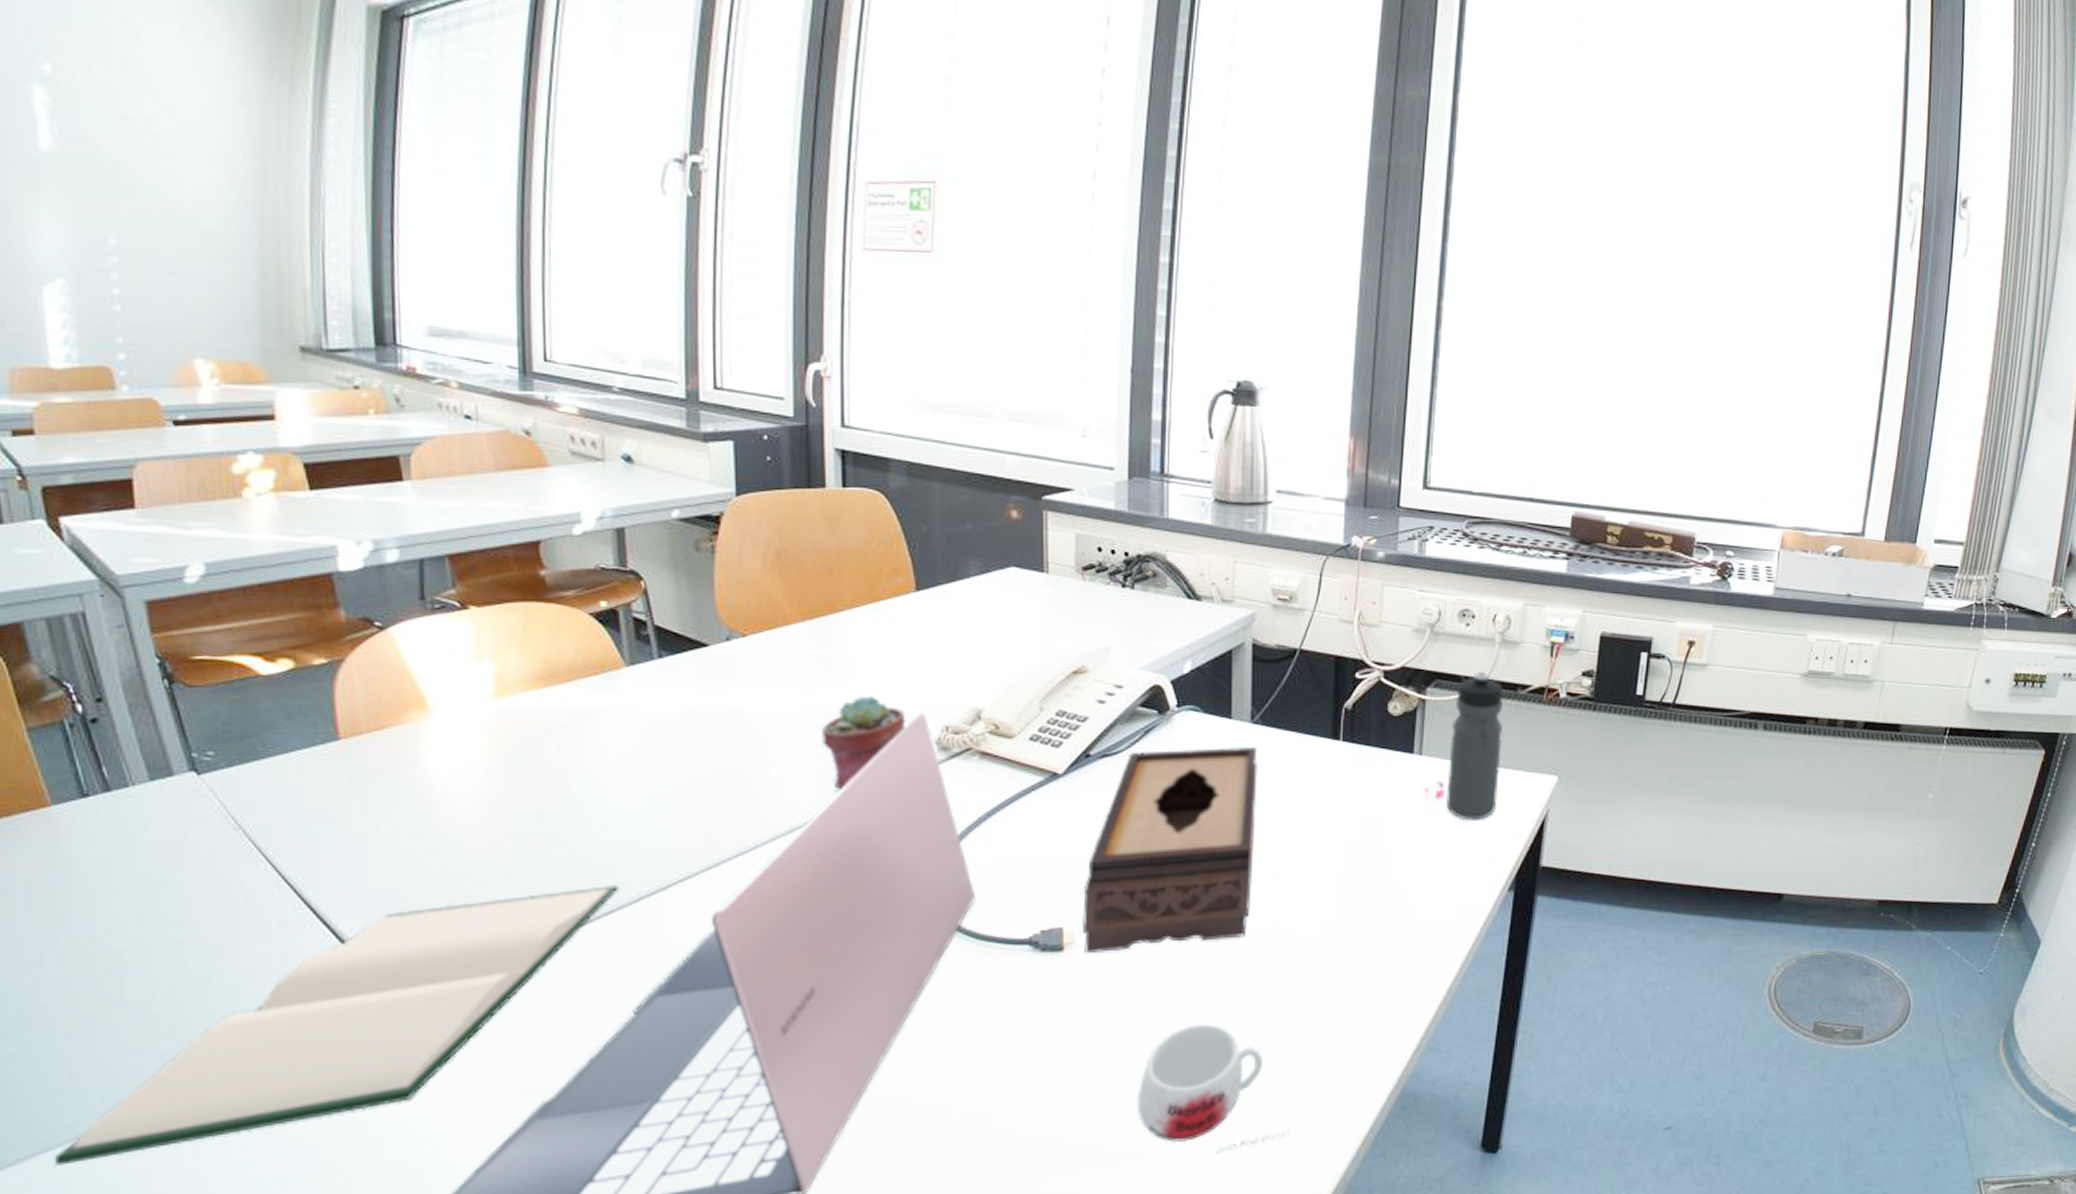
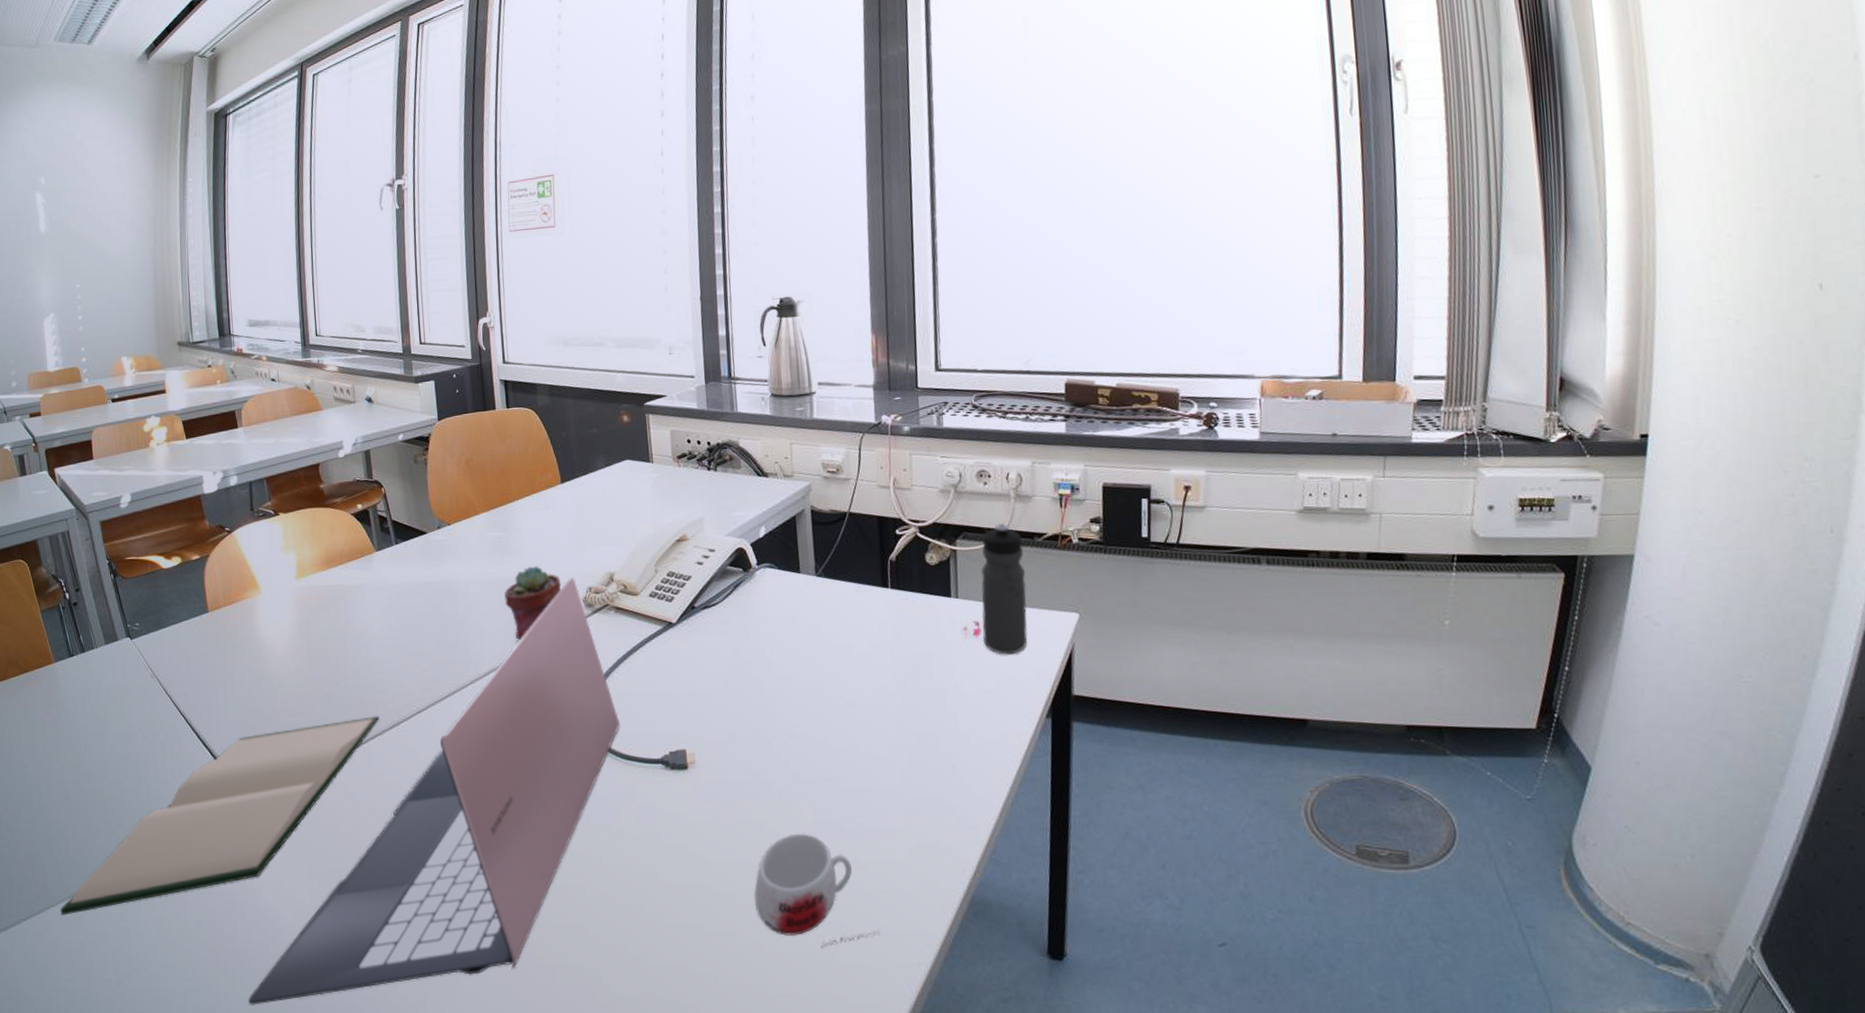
tissue box: present [1083,746,1258,953] -> none [698,596,830,771]

